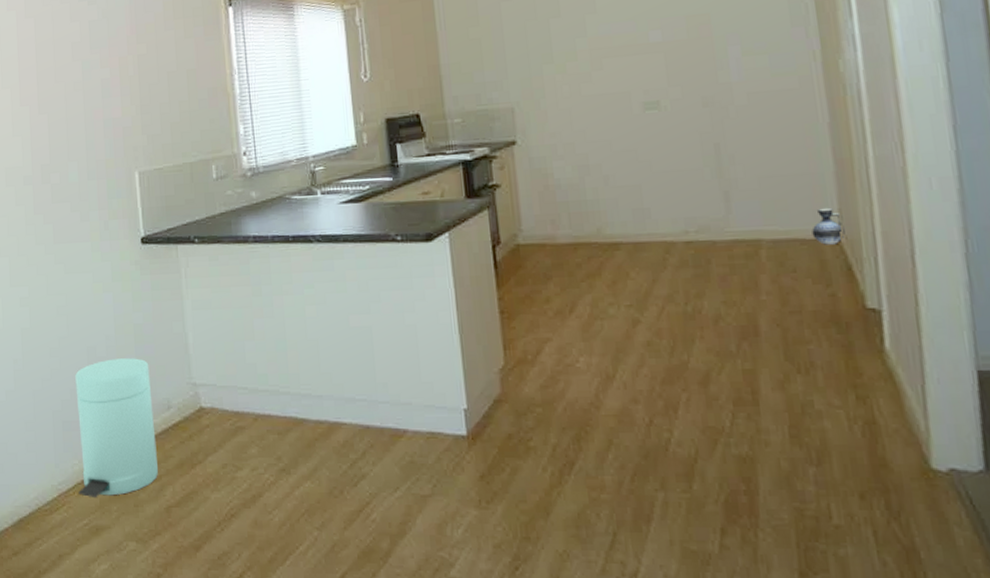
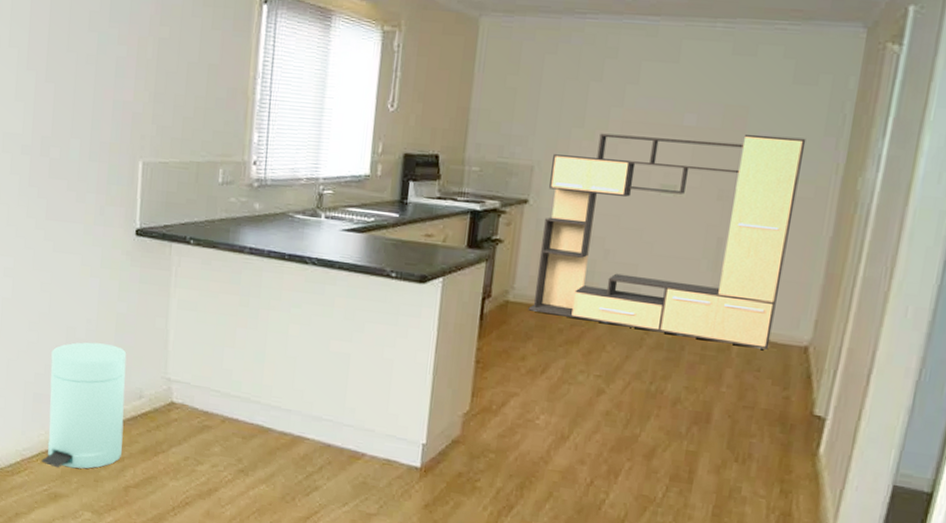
media console: none [530,33,799,251] -> present [528,133,807,350]
ceramic jug: present [811,207,845,245] -> none [784,317,817,353]

